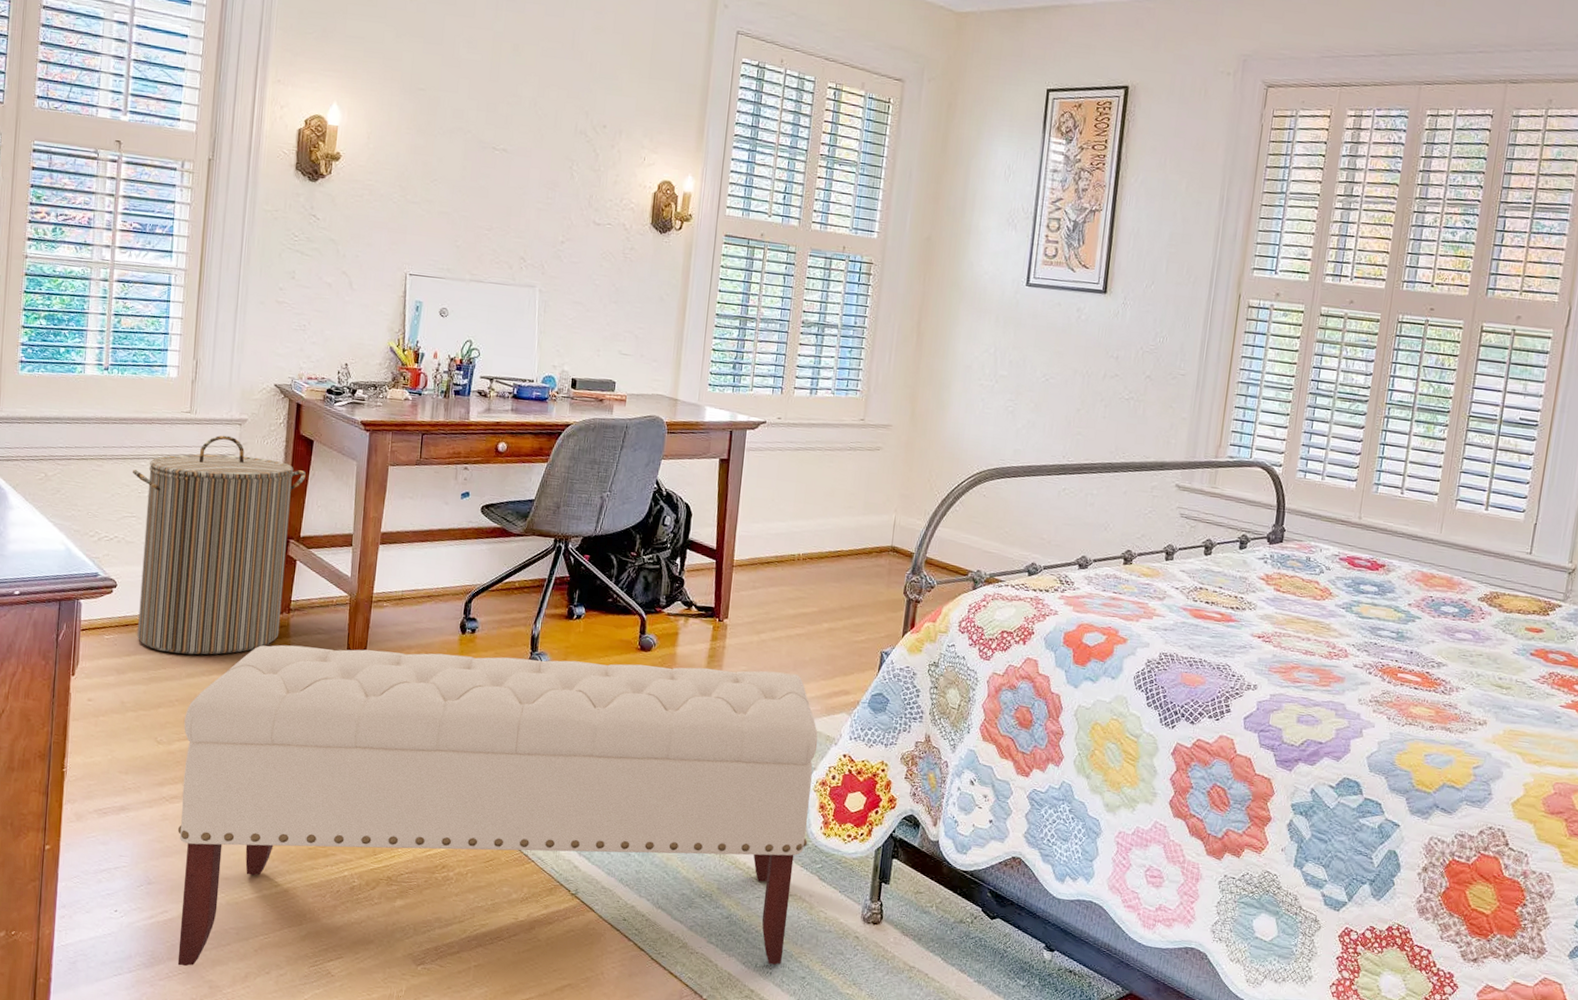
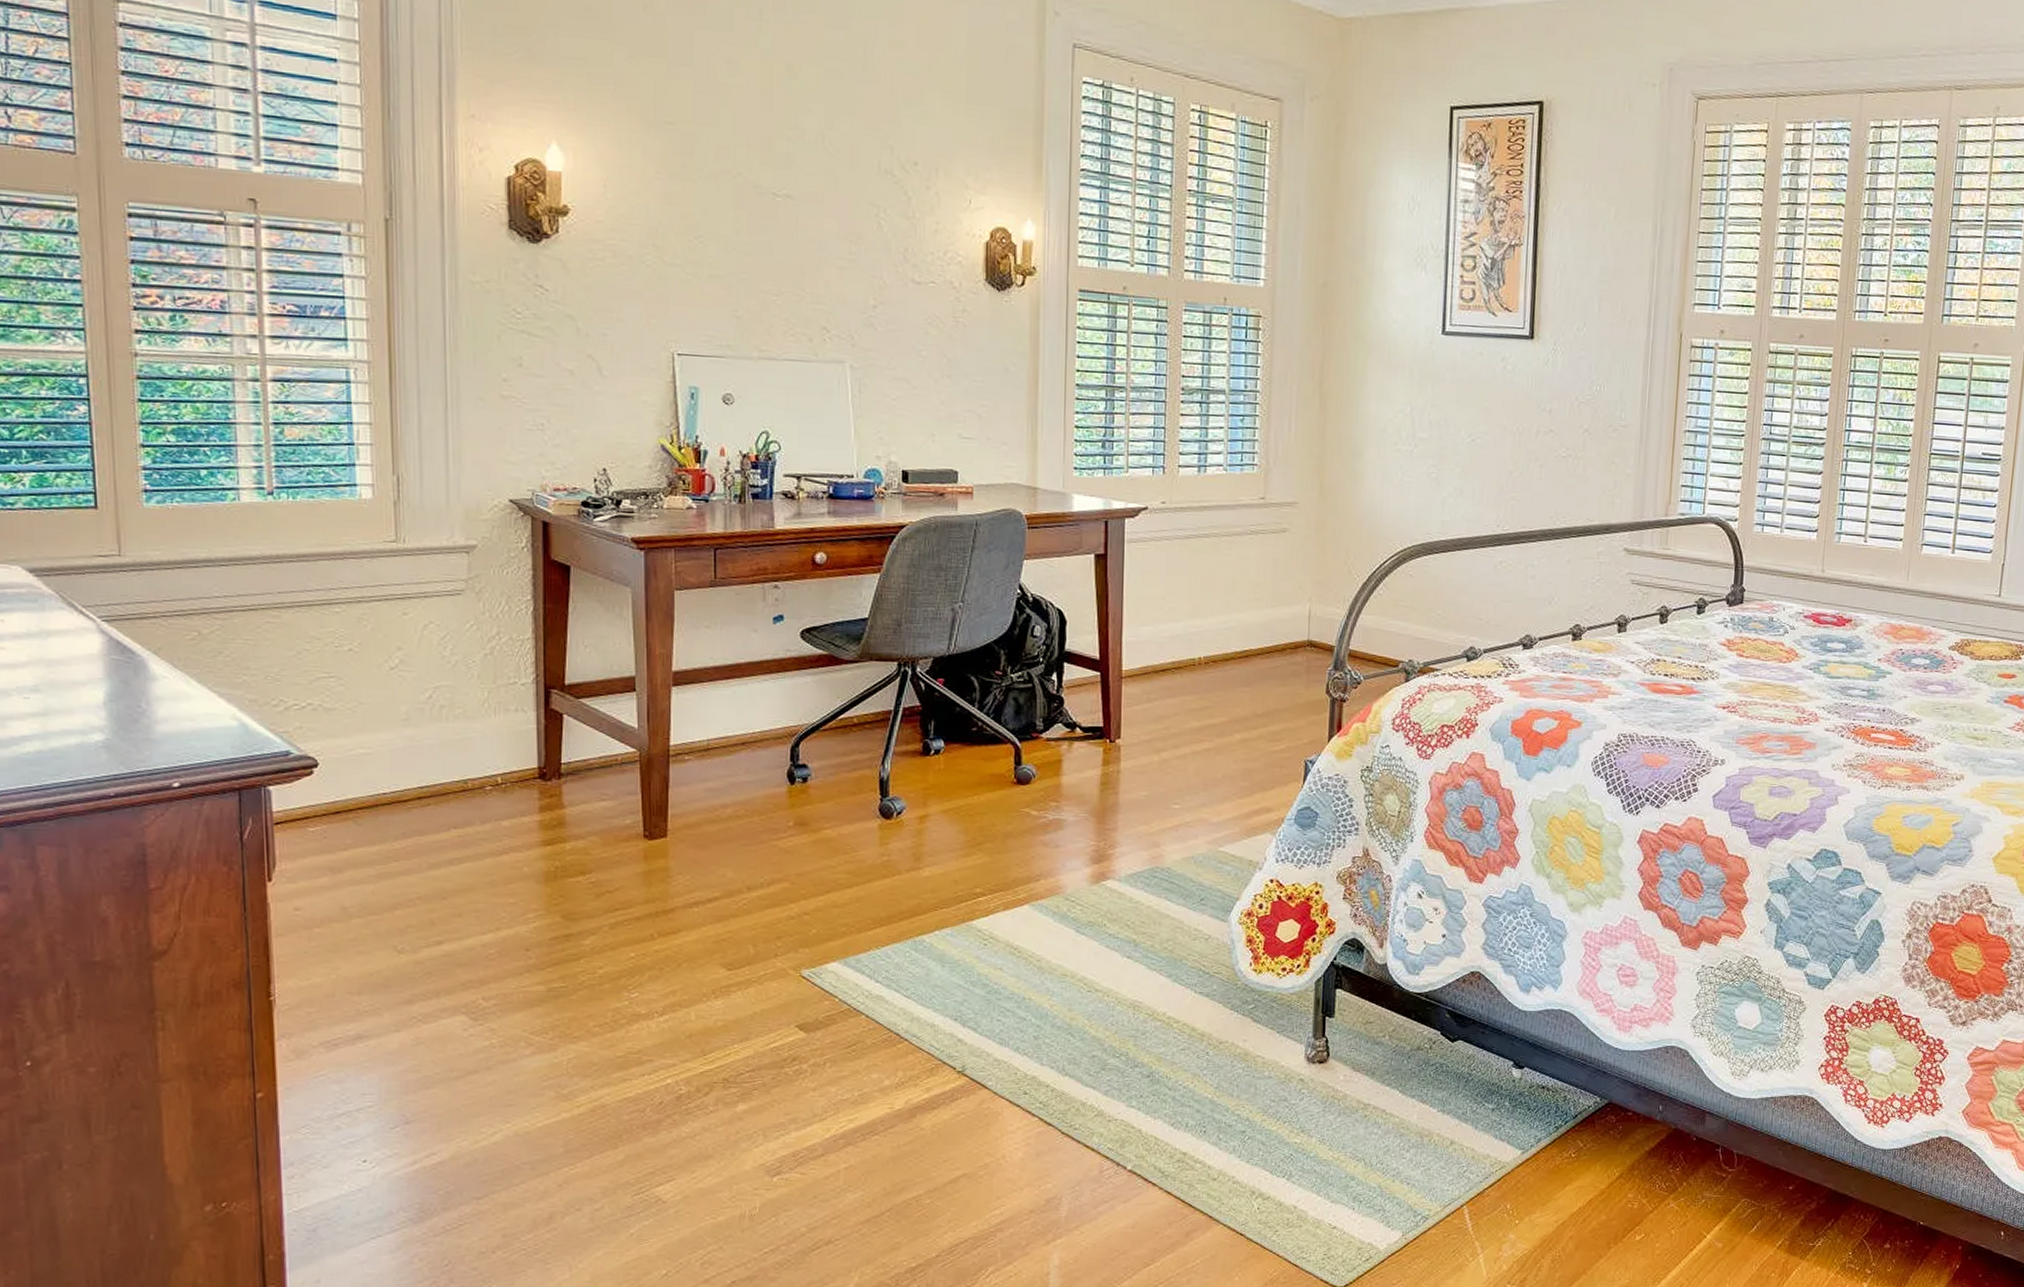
laundry hamper: present [133,435,306,655] -> none [324,567,564,841]
bench: present [177,645,818,967] -> none [432,794,1239,1216]

